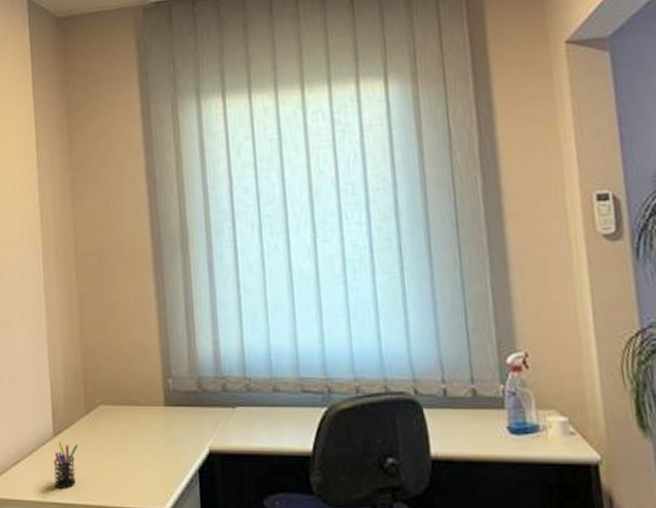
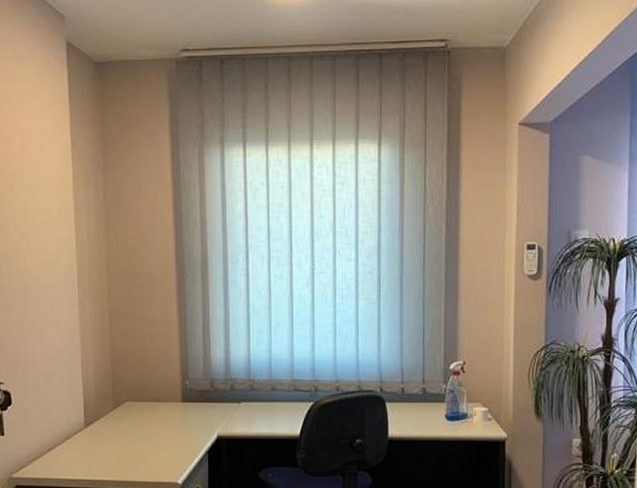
pen holder: present [53,441,78,489] -> none [84,431,107,469]

